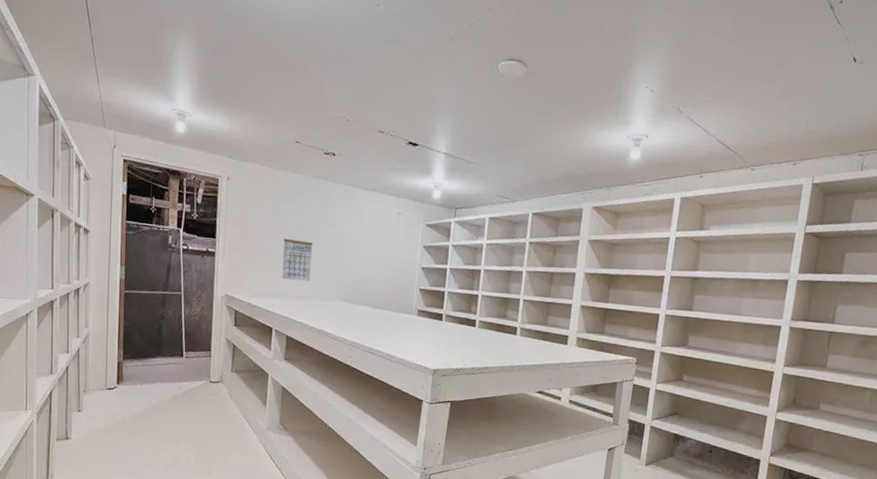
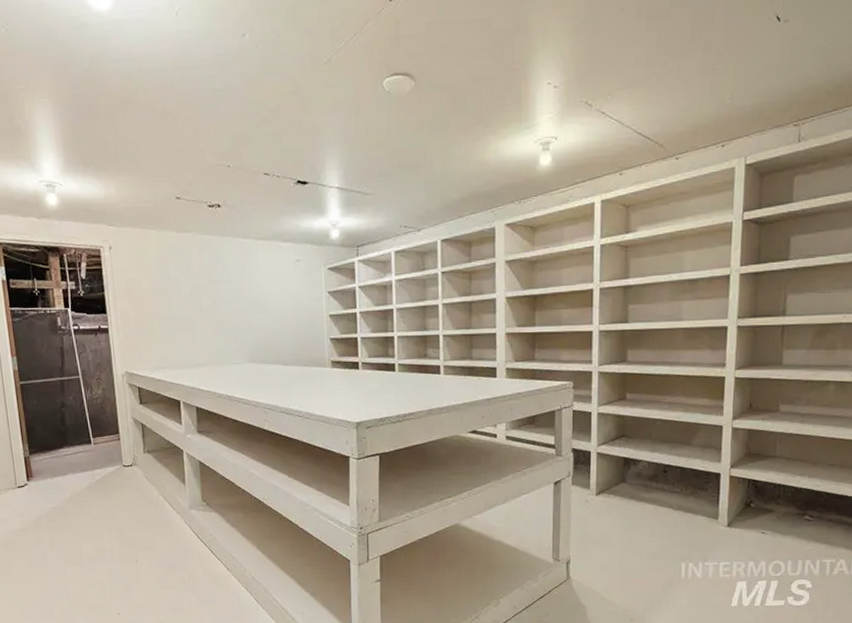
calendar: present [281,238,313,281] -> none [178,303,212,348]

